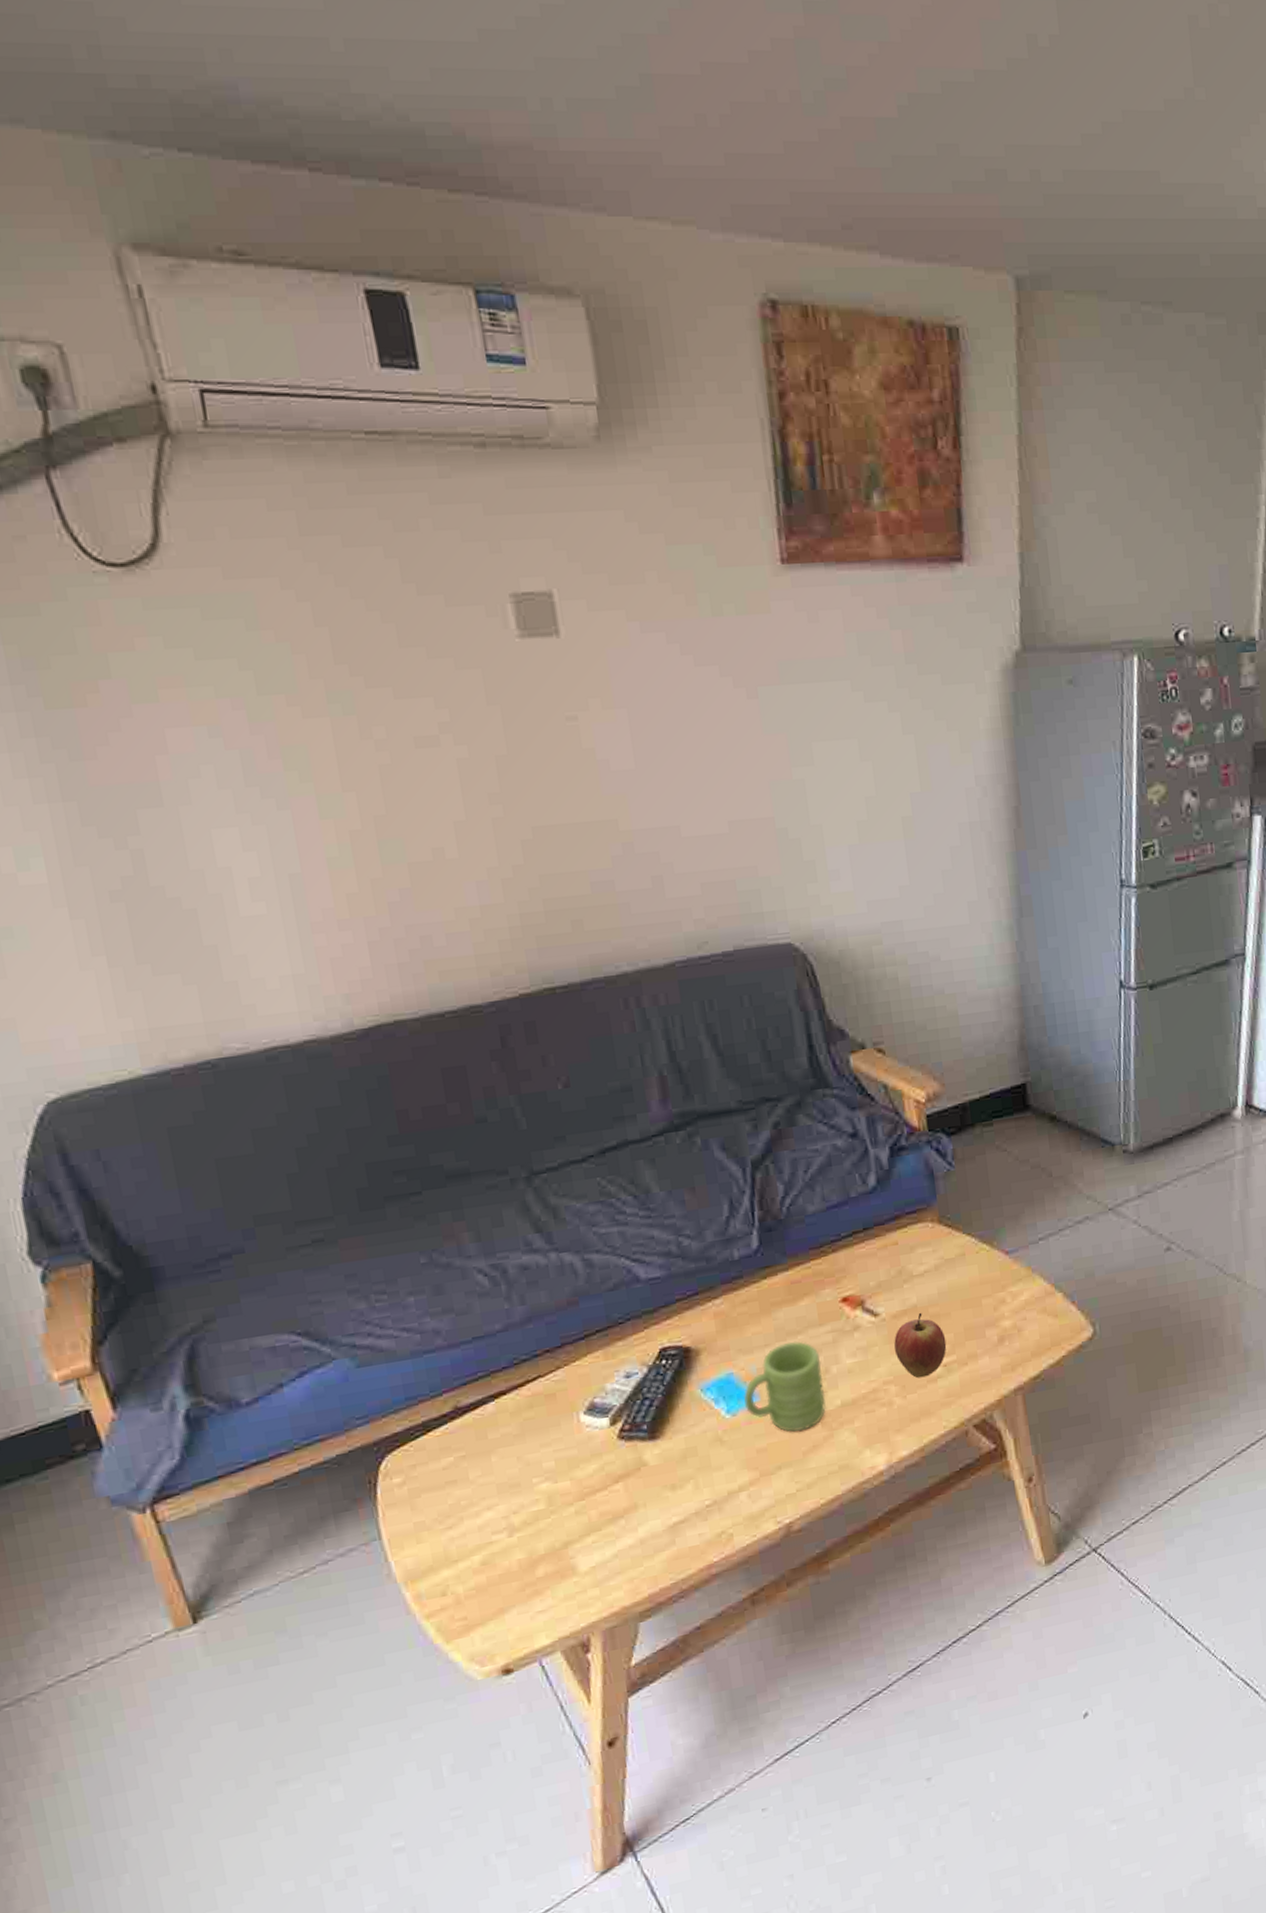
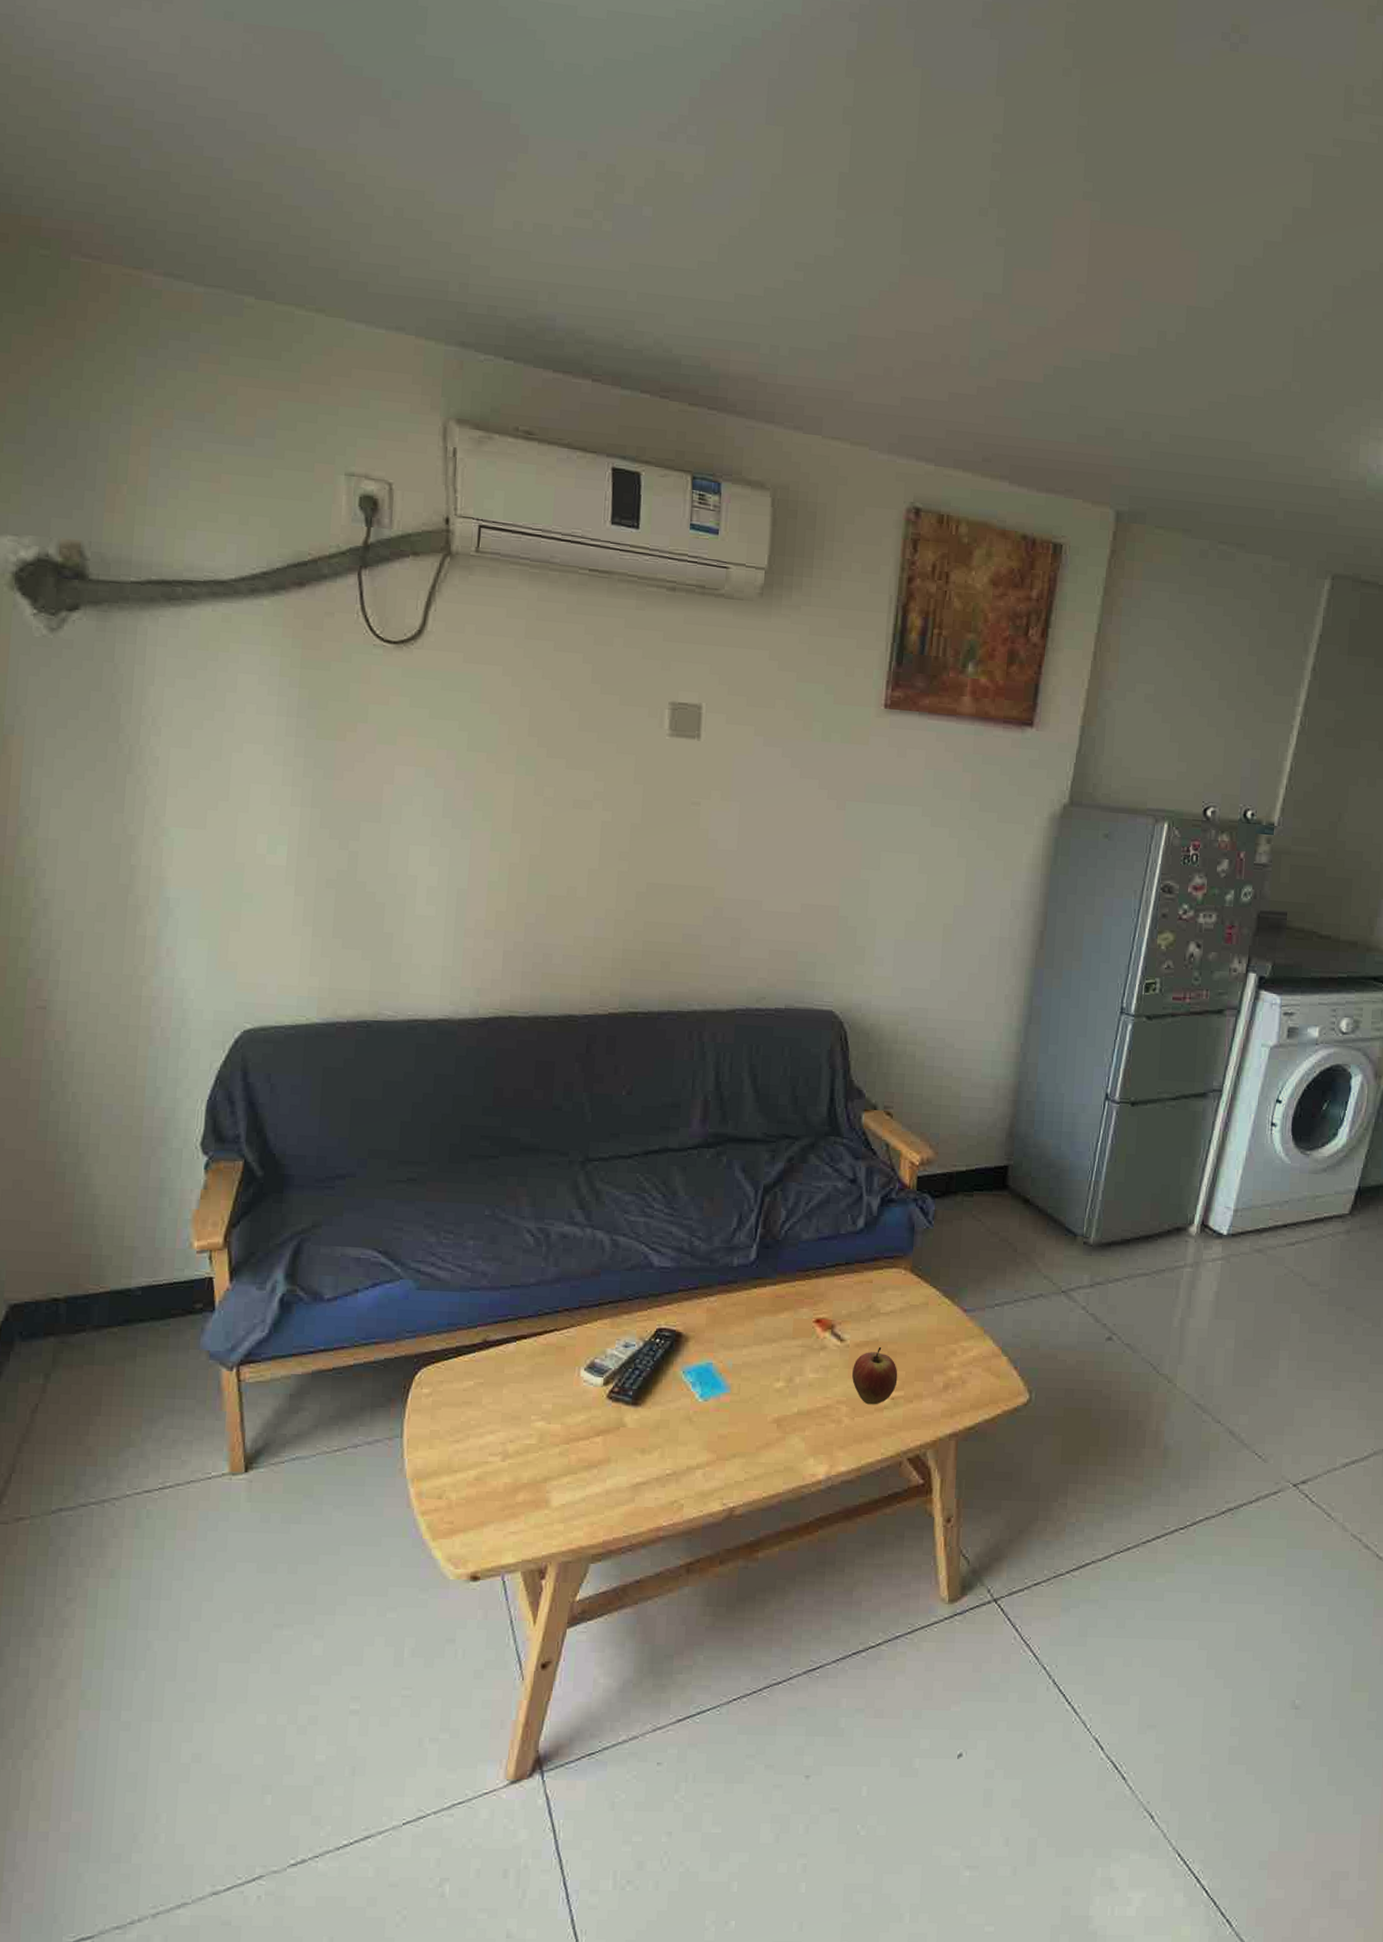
mug: present [744,1341,826,1432] -> none [716,1347,788,1428]

